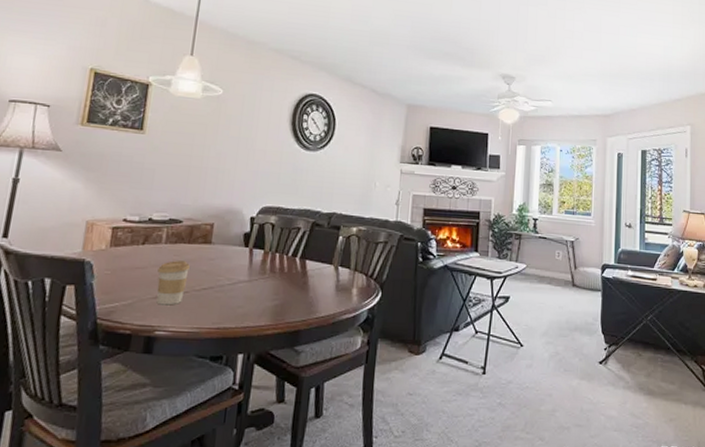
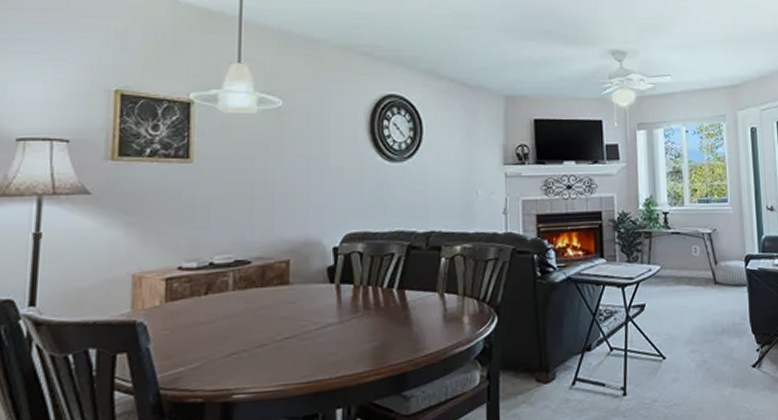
coffee cup: present [156,260,190,306] -> none [228,308,266,364]

